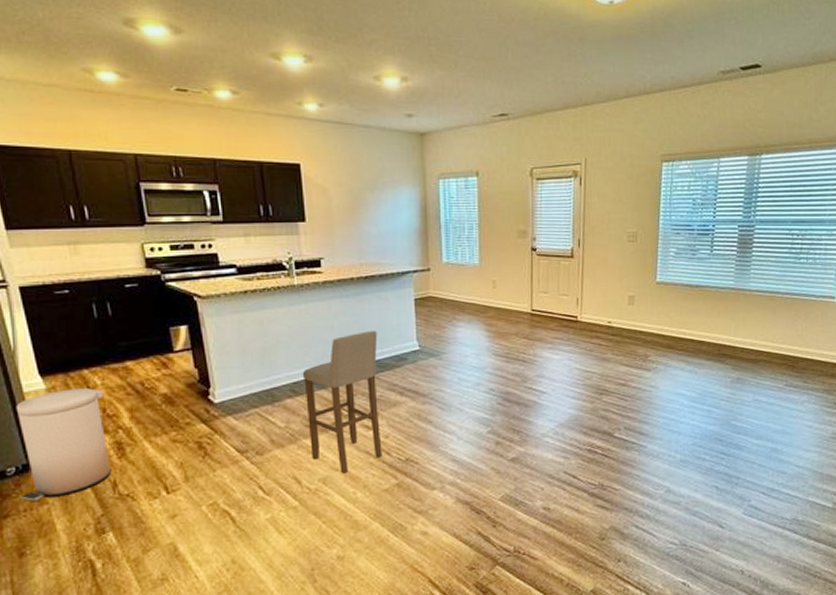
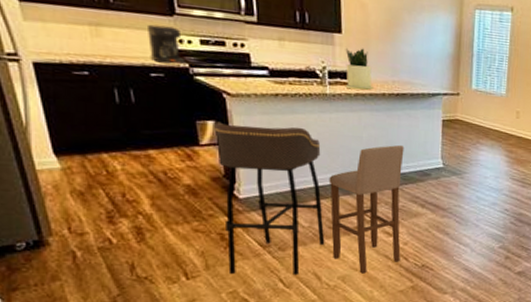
pedal bin: present [16,388,112,501] -> none [27,171,130,277]
coffee maker: none [121,236,158,273] -> present [148,24,187,64]
bar stool: none [187,322,303,485] -> present [214,121,325,275]
planter: none [310,234,341,278] -> present [345,47,374,91]

